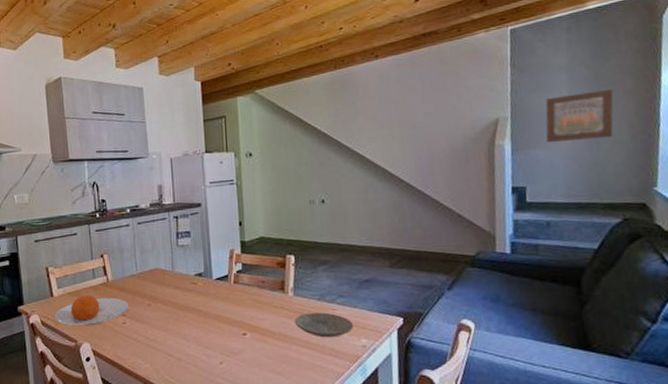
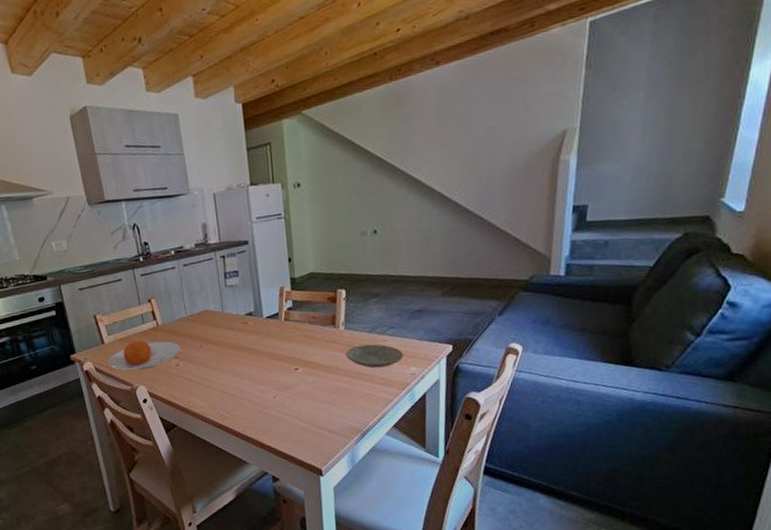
wall art: present [545,90,614,143] -> none [614,89,694,156]

